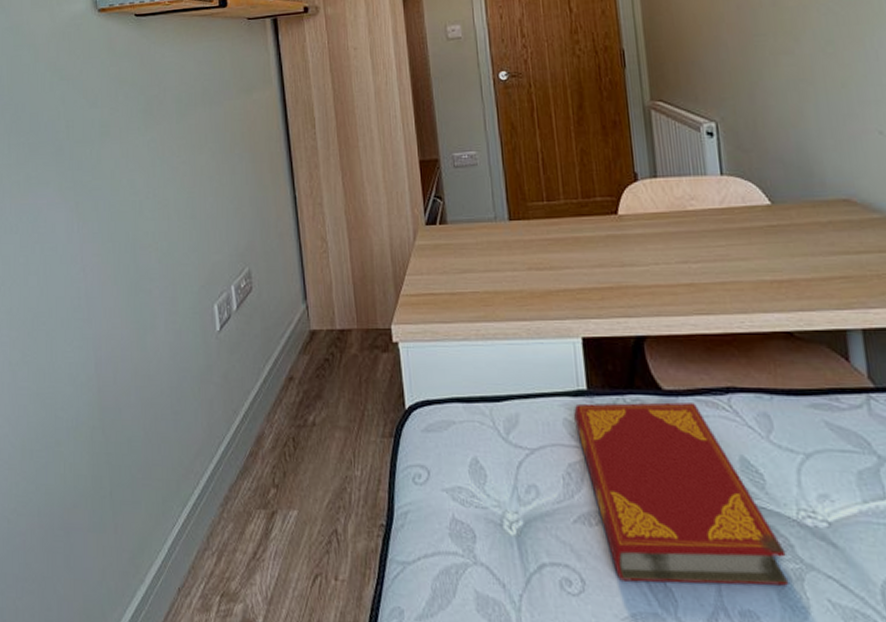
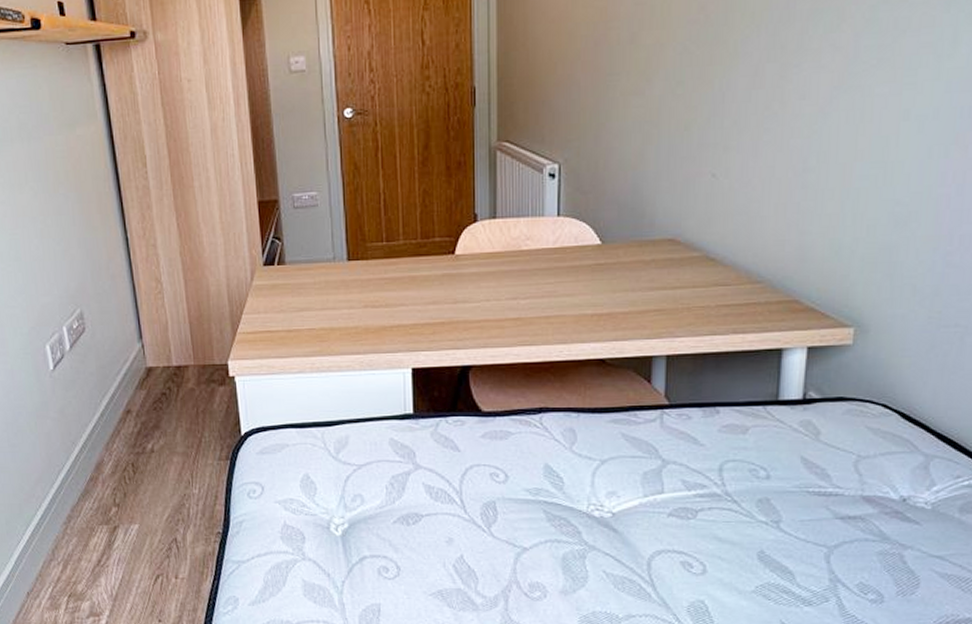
hardback book: present [574,402,789,586] -> none [400,422,573,566]

